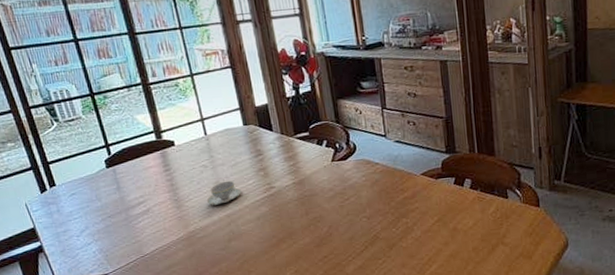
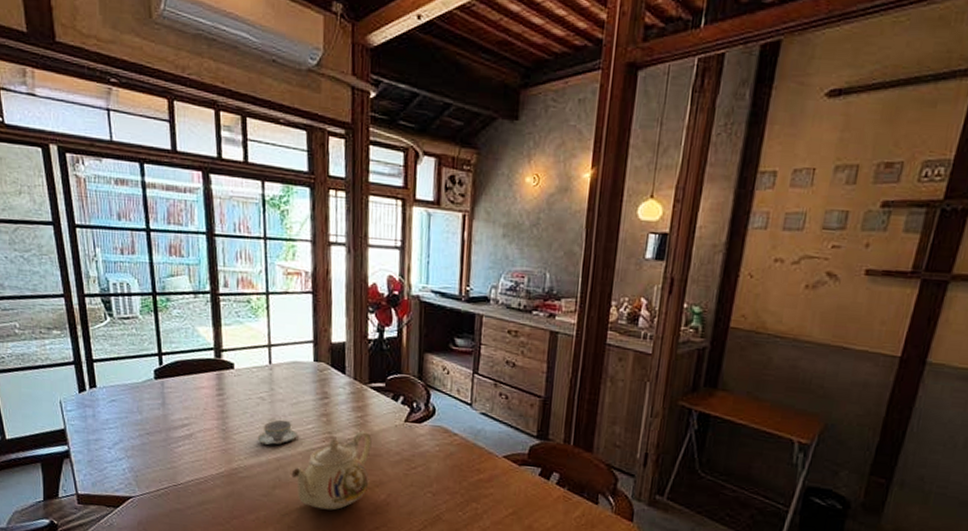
teapot: none [242,176,312,251] -> present [291,430,372,511]

